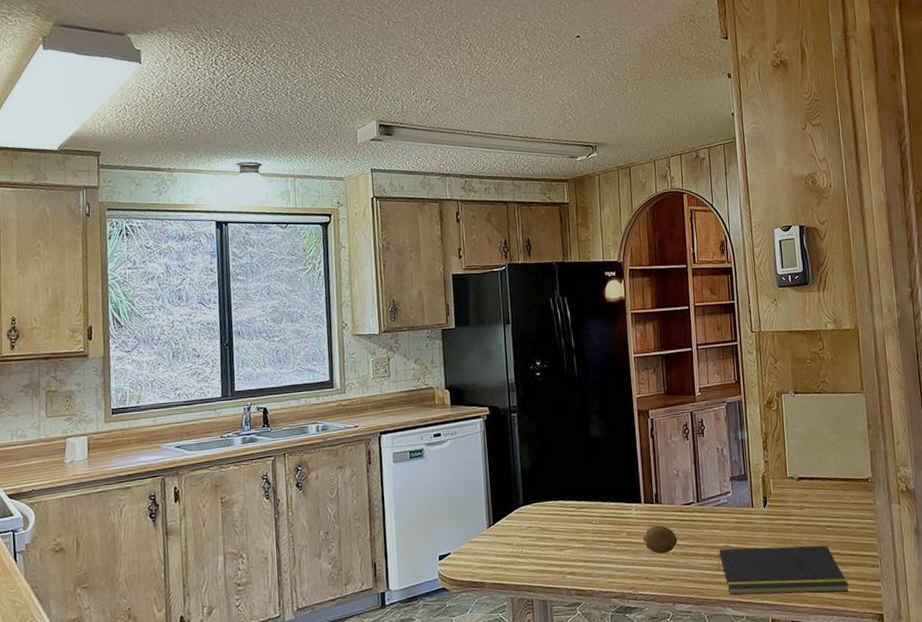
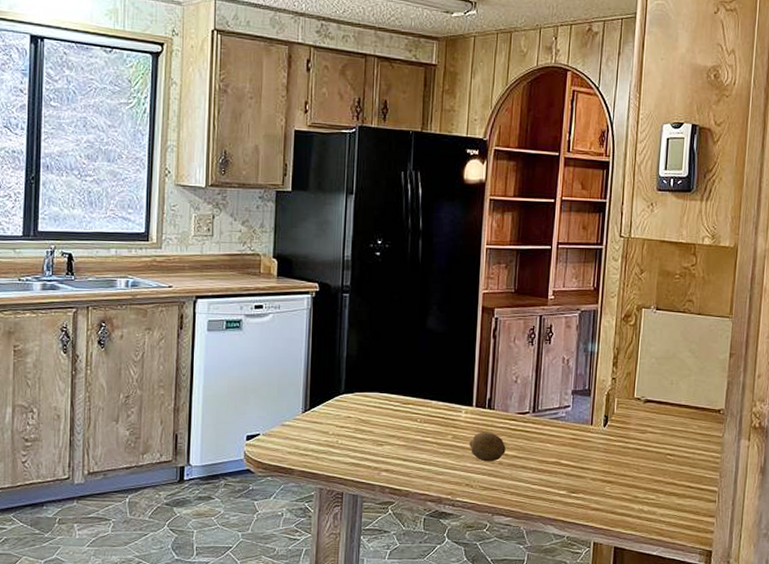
notepad: present [717,545,849,596] -> none [544,464,680,524]

